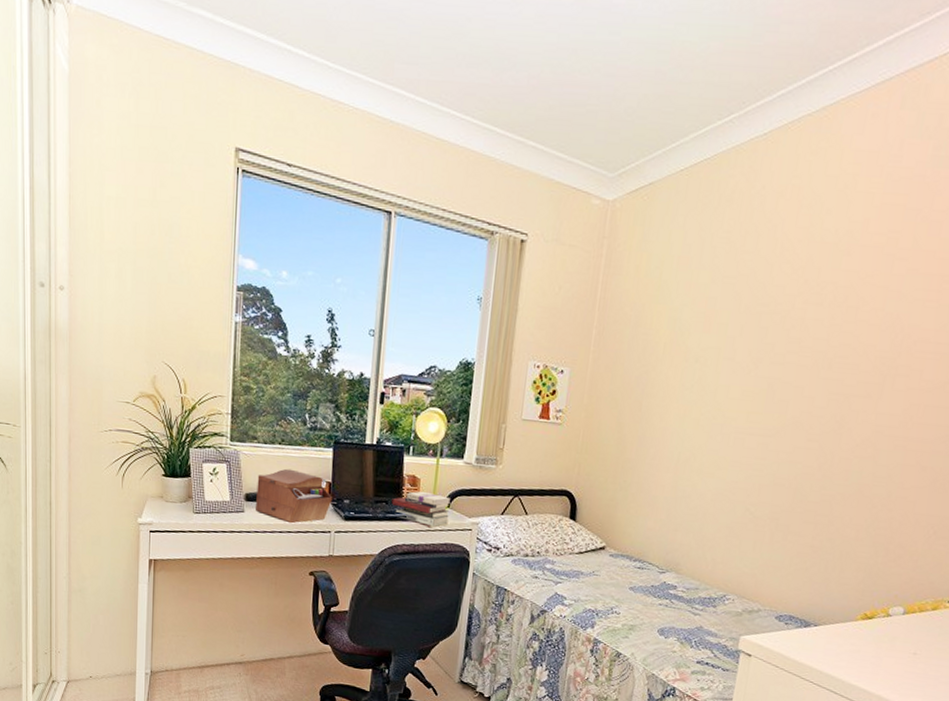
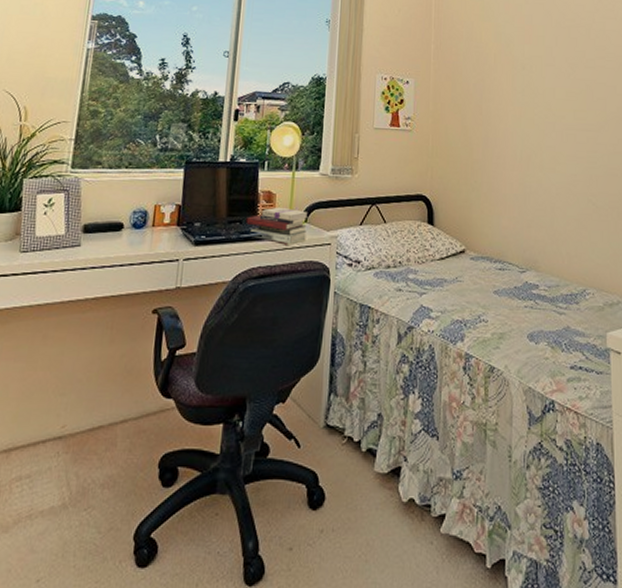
sewing box: present [256,468,333,524] -> none [94,193,182,255]

